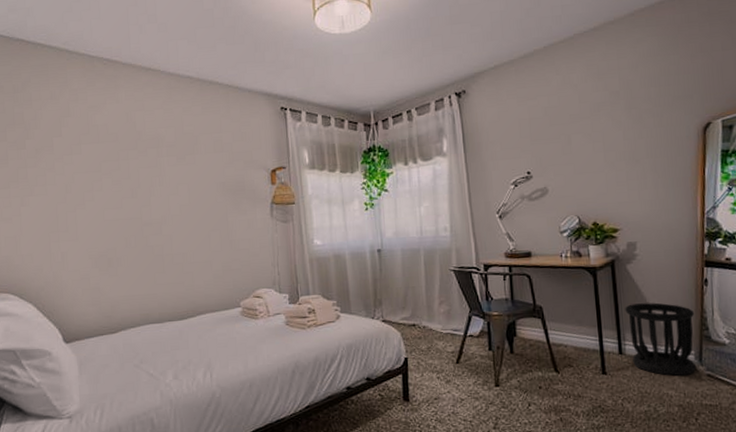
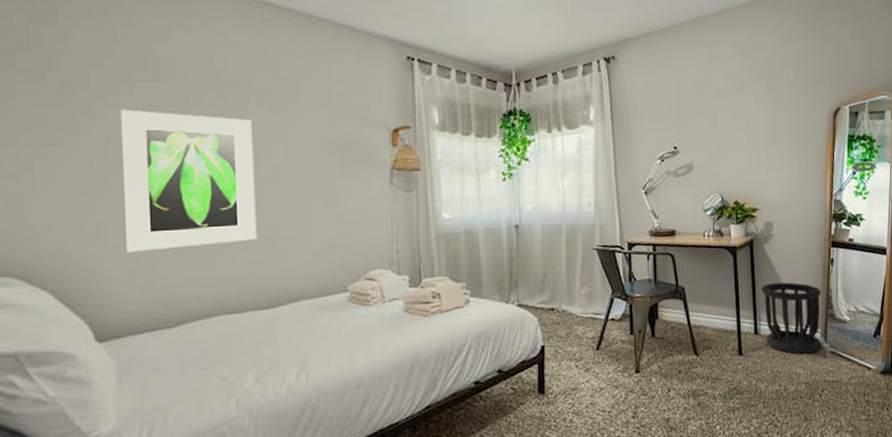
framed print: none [73,165,171,275] -> present [120,109,258,253]

